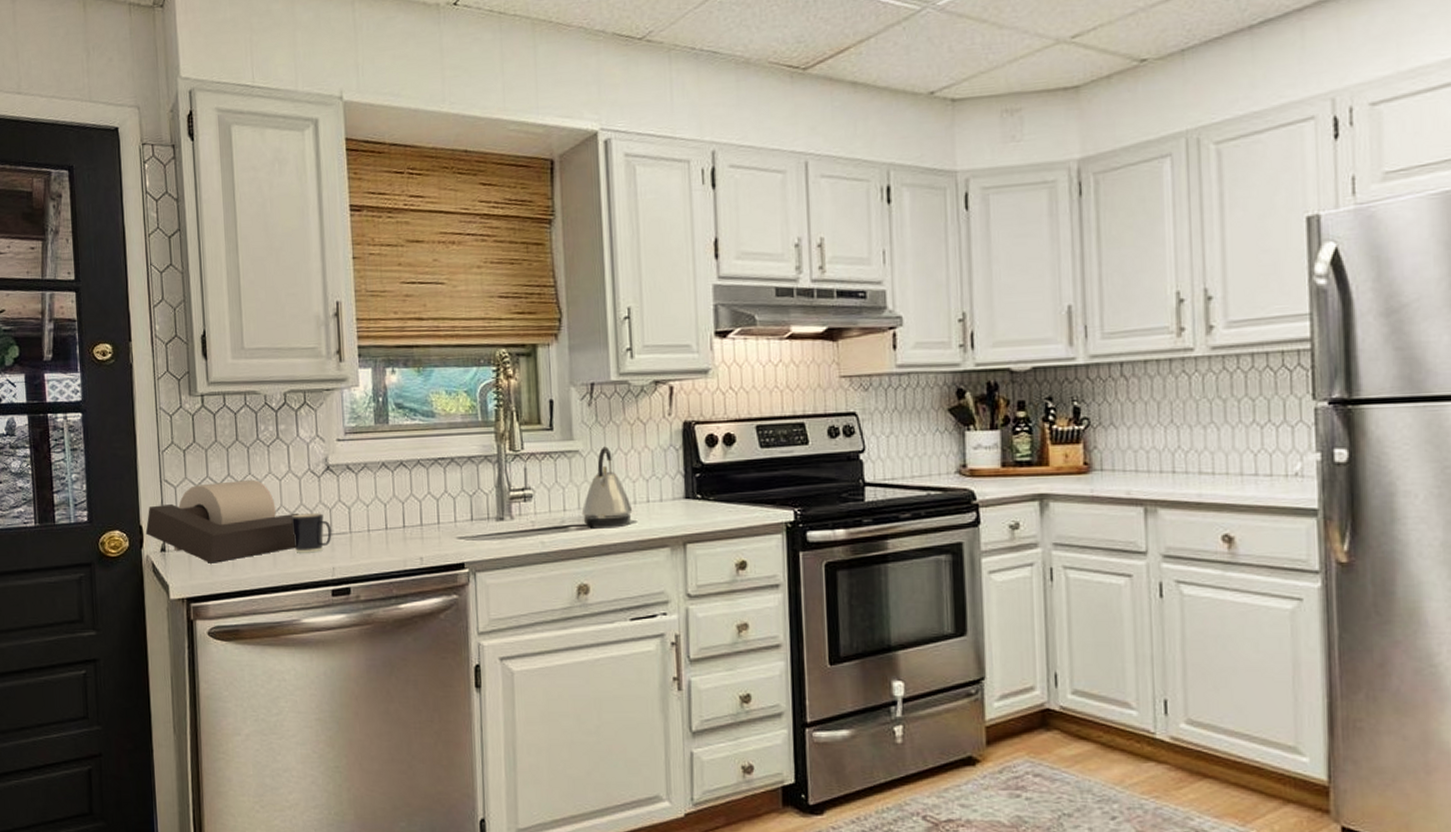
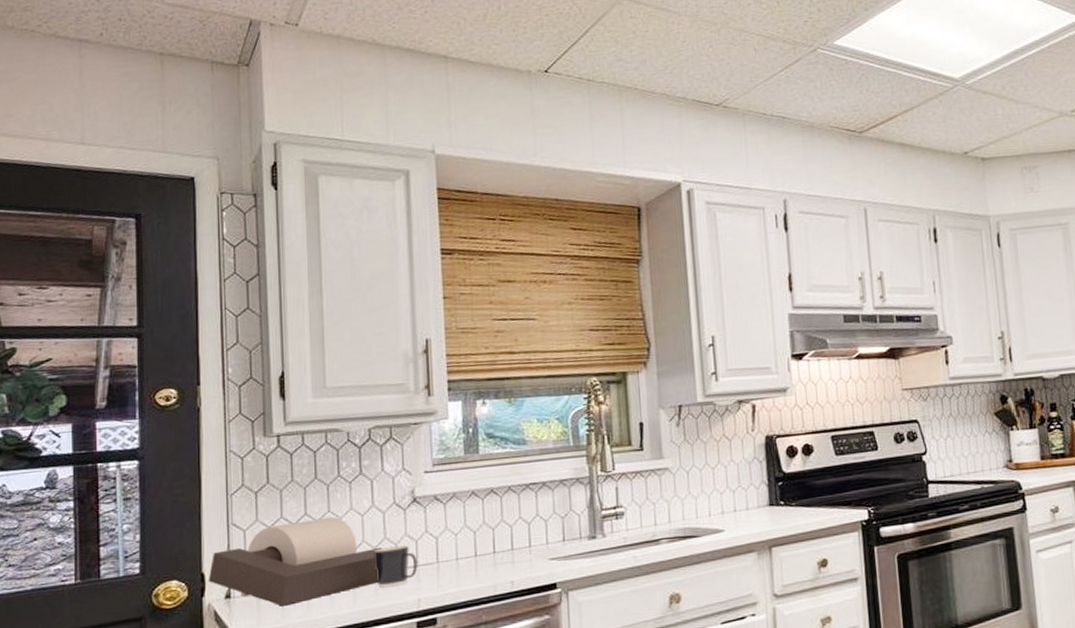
kettle: present [581,446,633,529] -> none [672,462,721,540]

